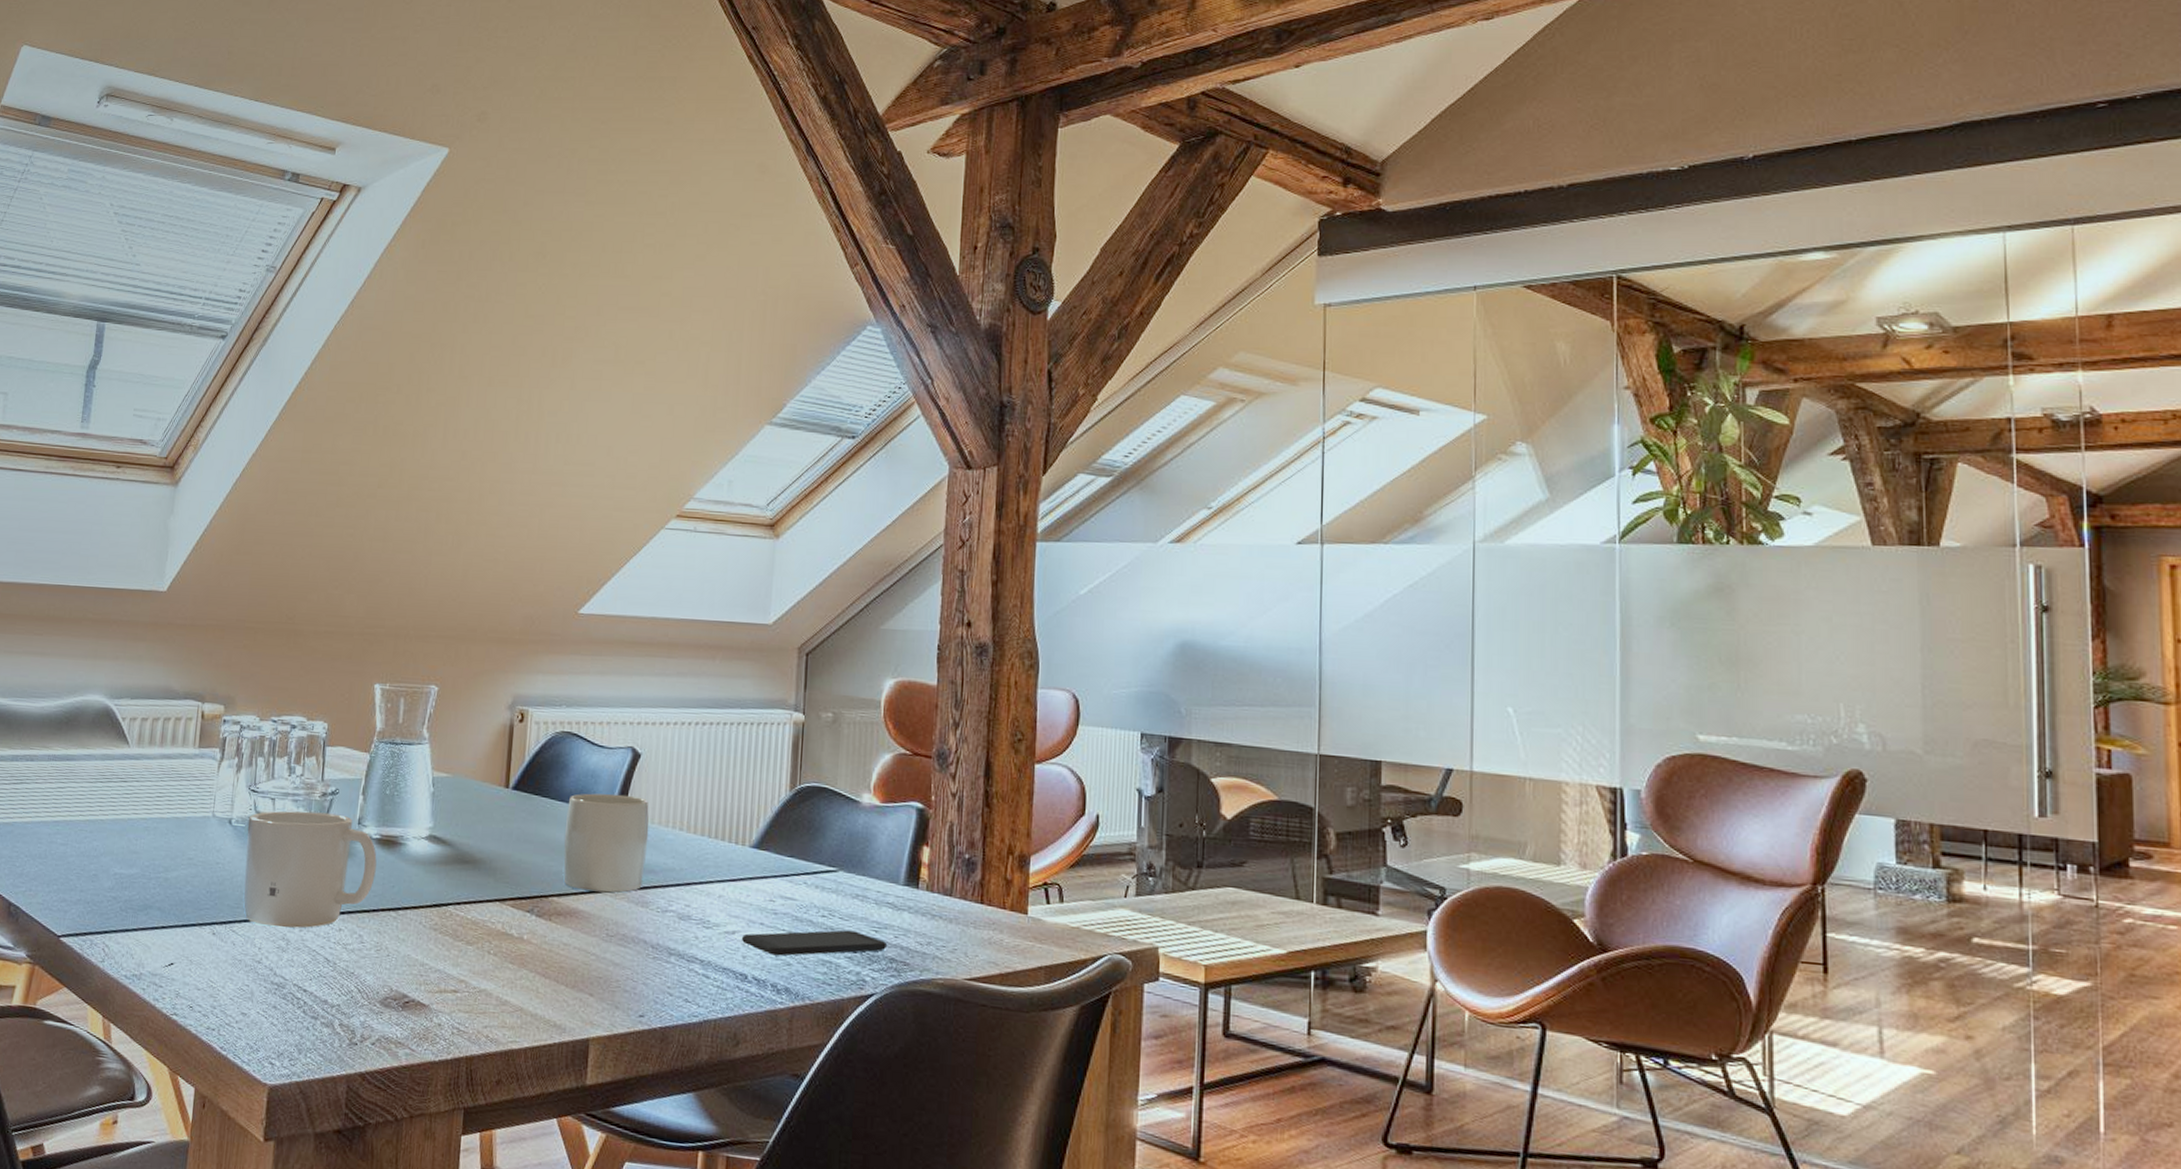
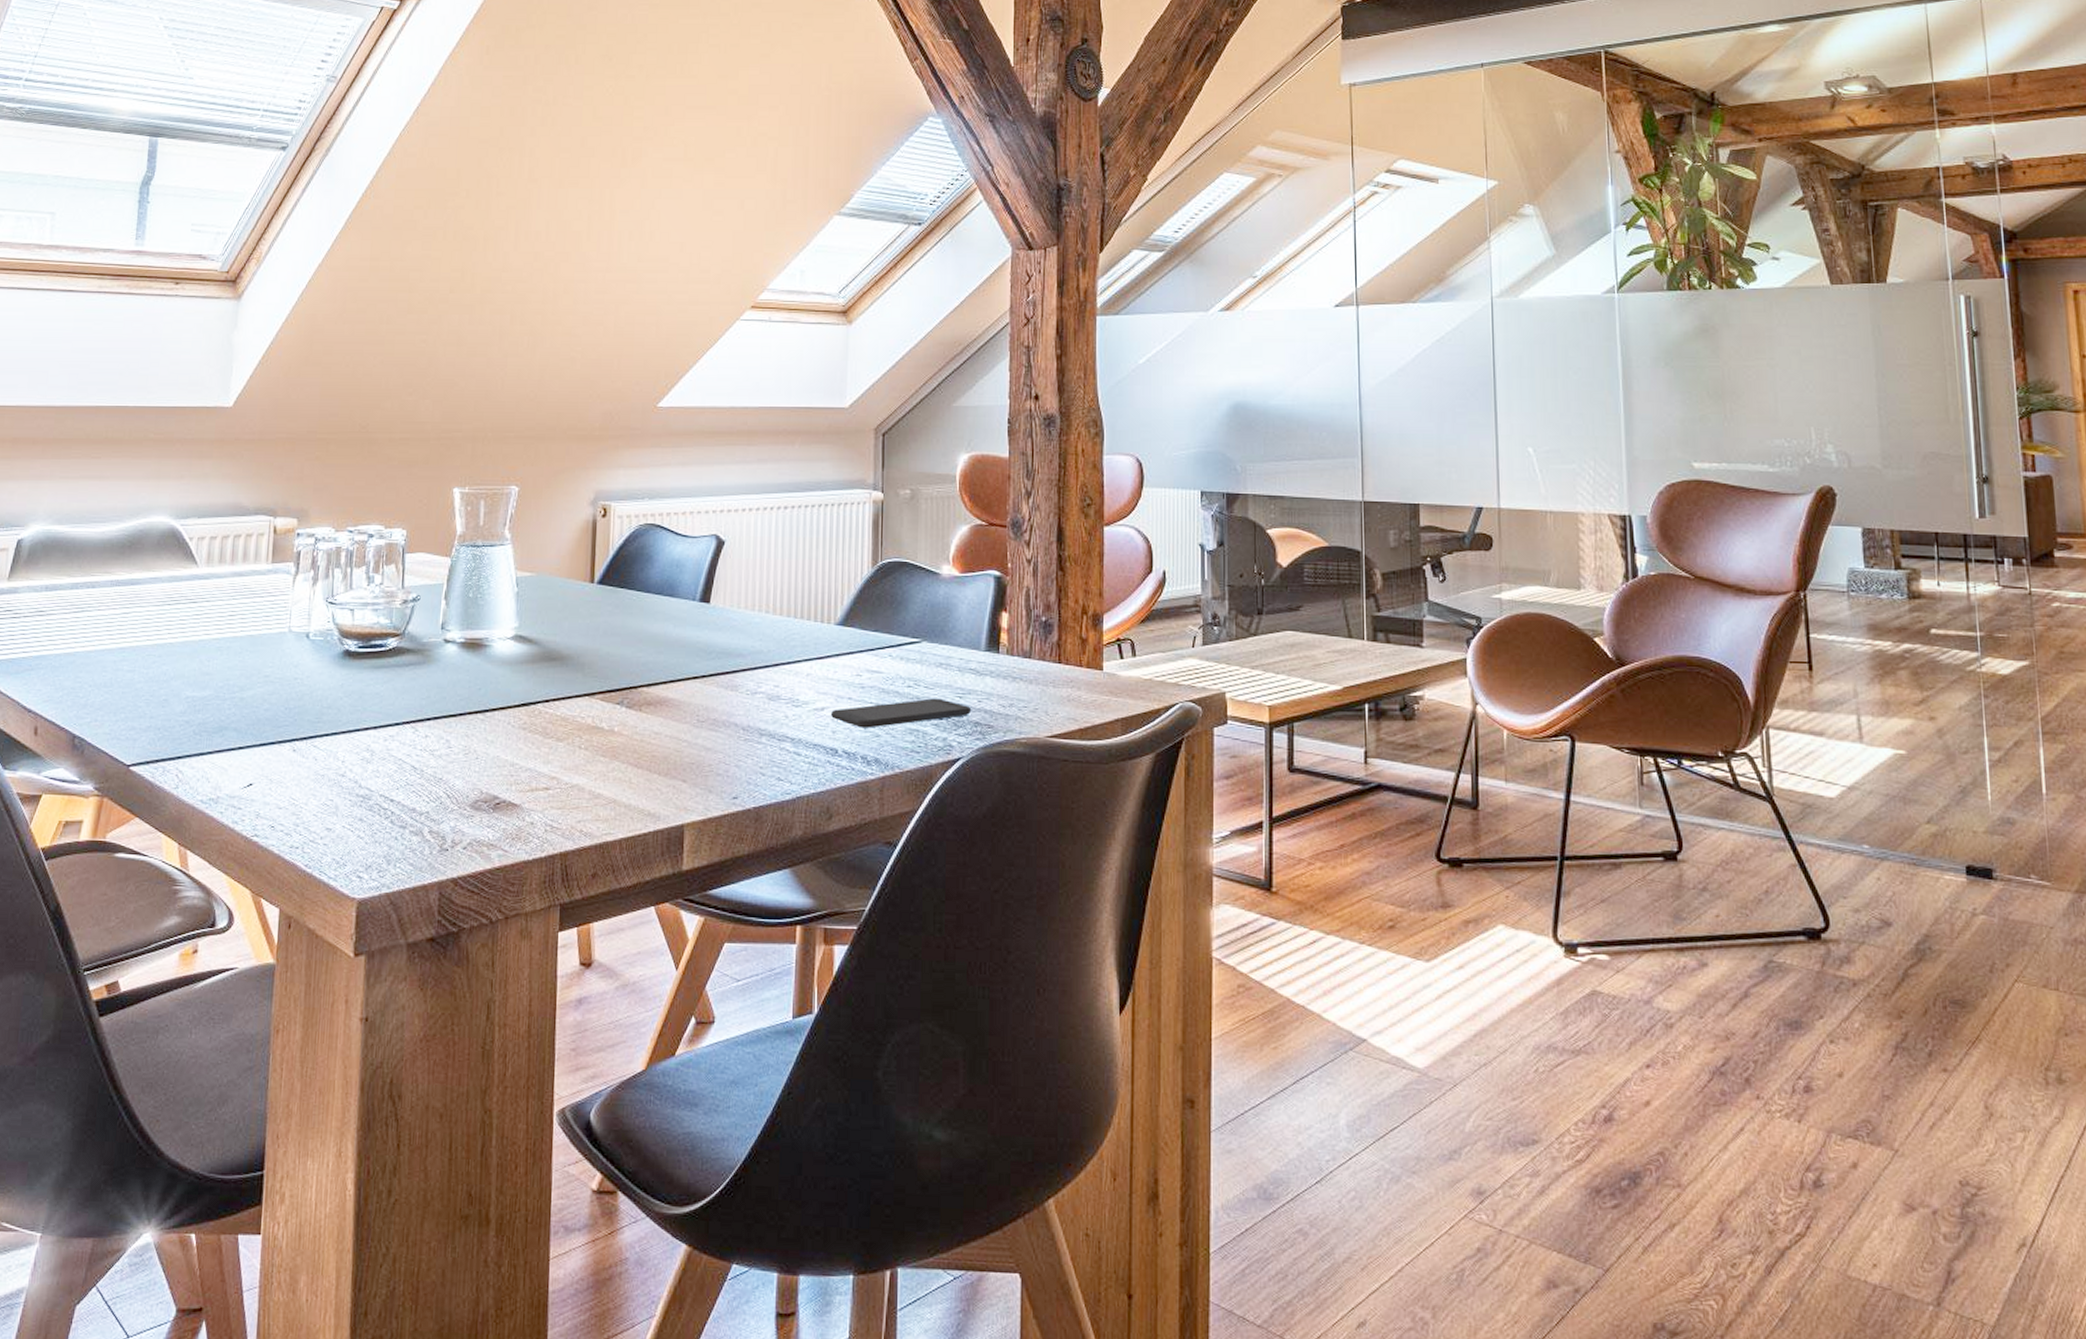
mug: present [243,811,377,928] -> none [324,620,462,739]
mug: present [563,793,649,893] -> none [651,582,736,679]

